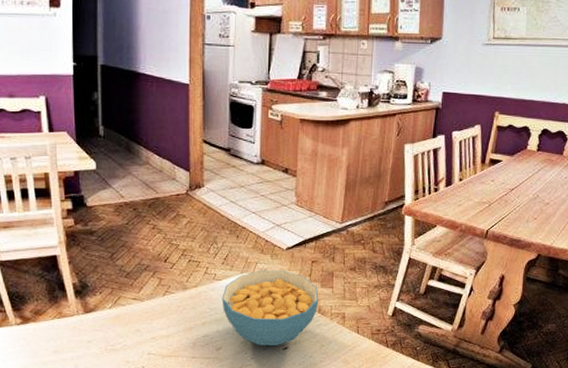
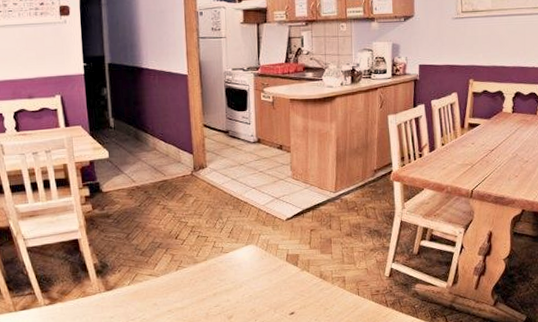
cereal bowl: present [222,270,319,346] -> none [230,240,320,312]

